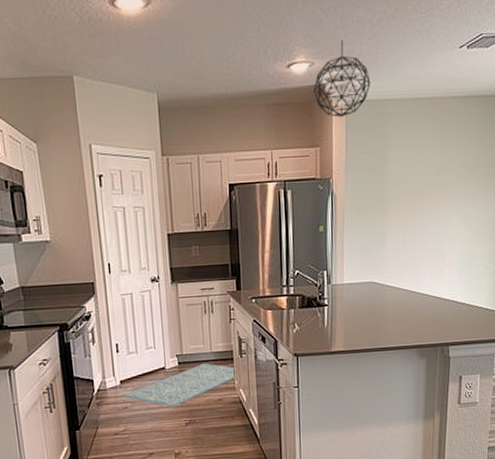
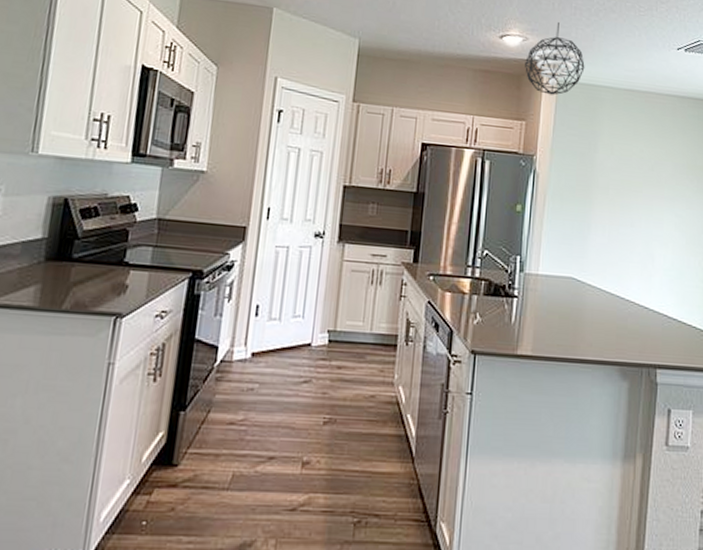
rug: present [122,363,236,407] -> none [250,345,398,397]

